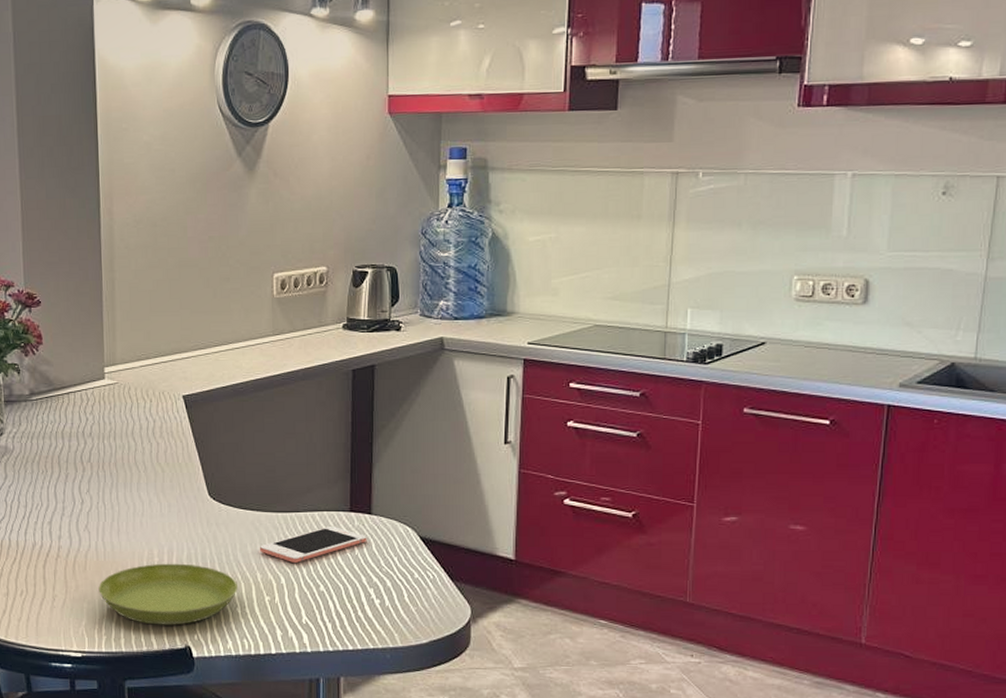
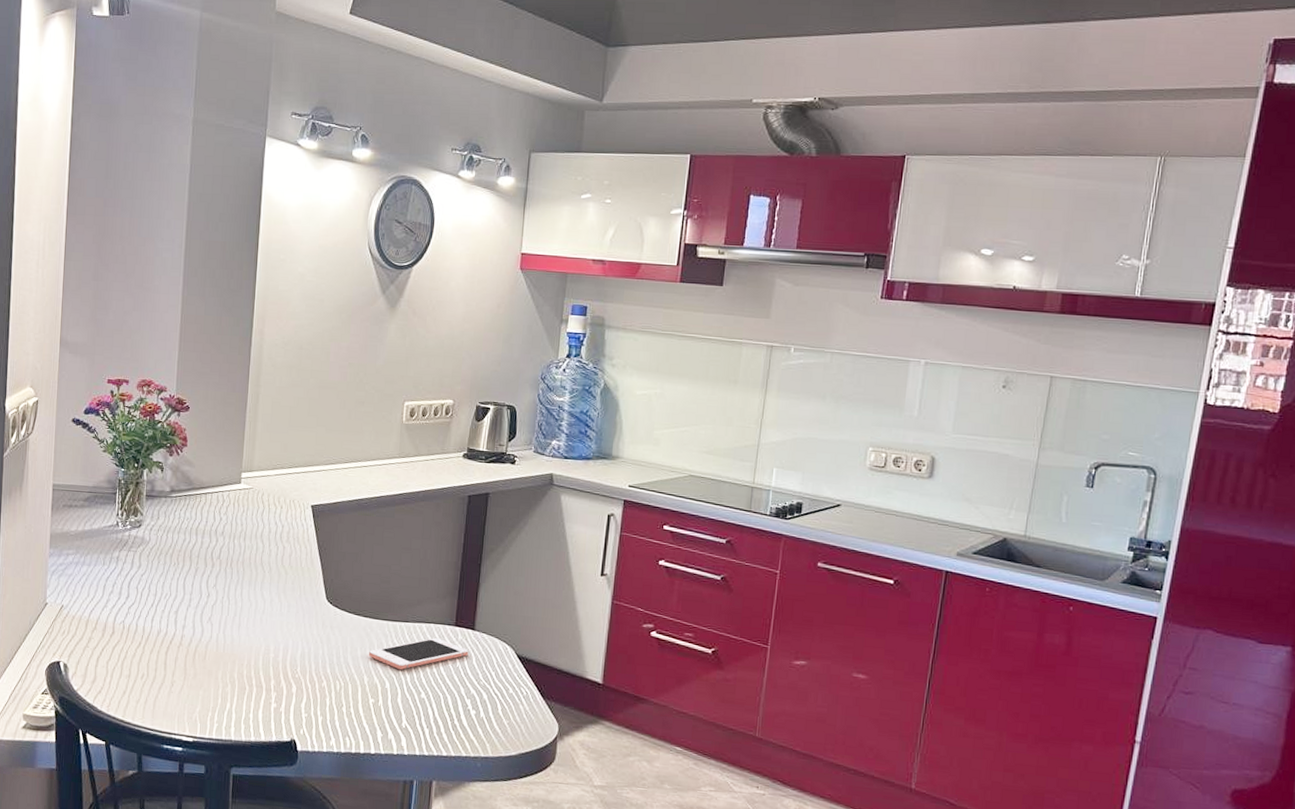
saucer: present [98,563,238,625] -> none [215,659,345,719]

